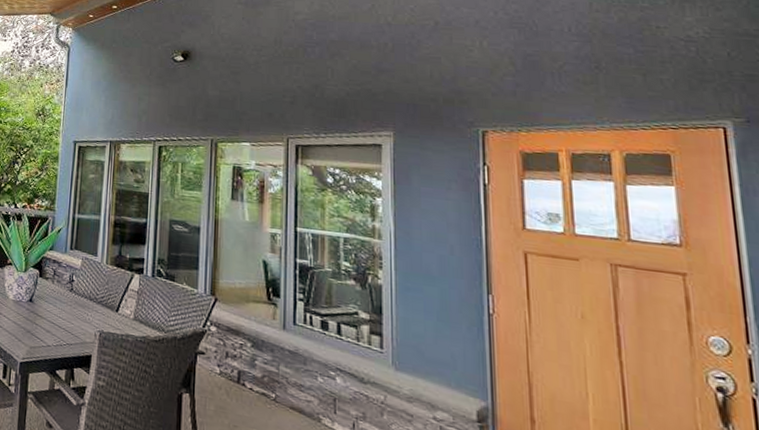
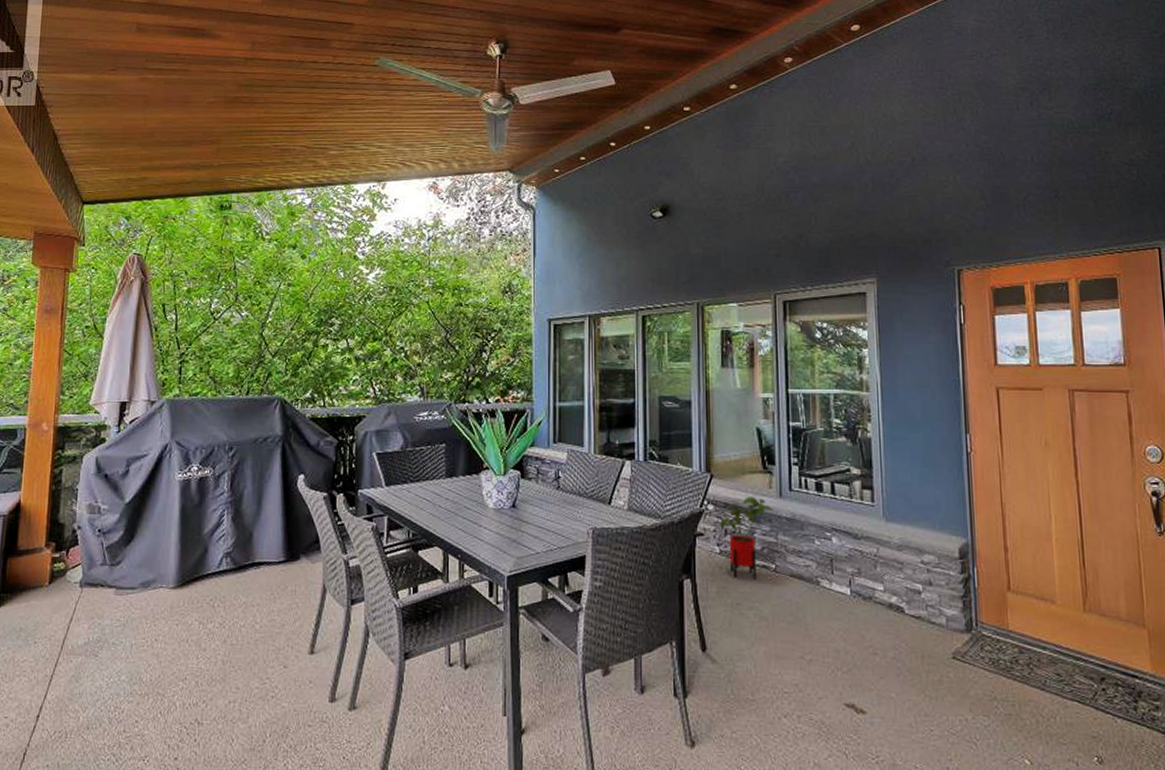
house plant: none [221,324,276,406] -> present [720,497,773,580]

